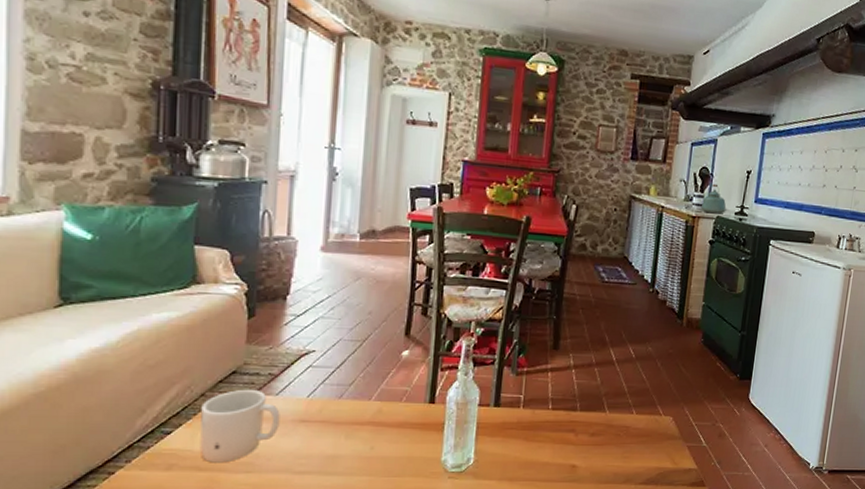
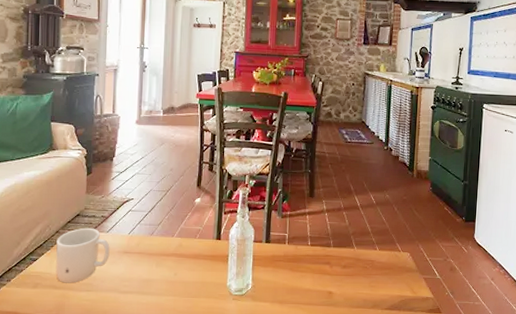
kettle: present [701,183,727,214] -> none [423,60,444,85]

